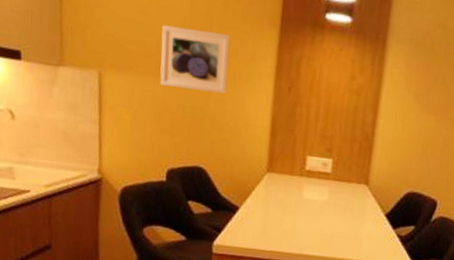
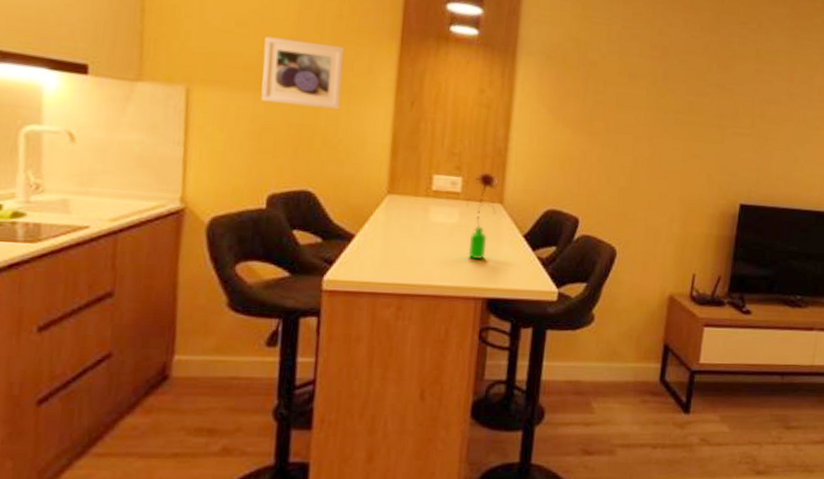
flower: none [335,154,365,234] -> present [466,171,498,259]

